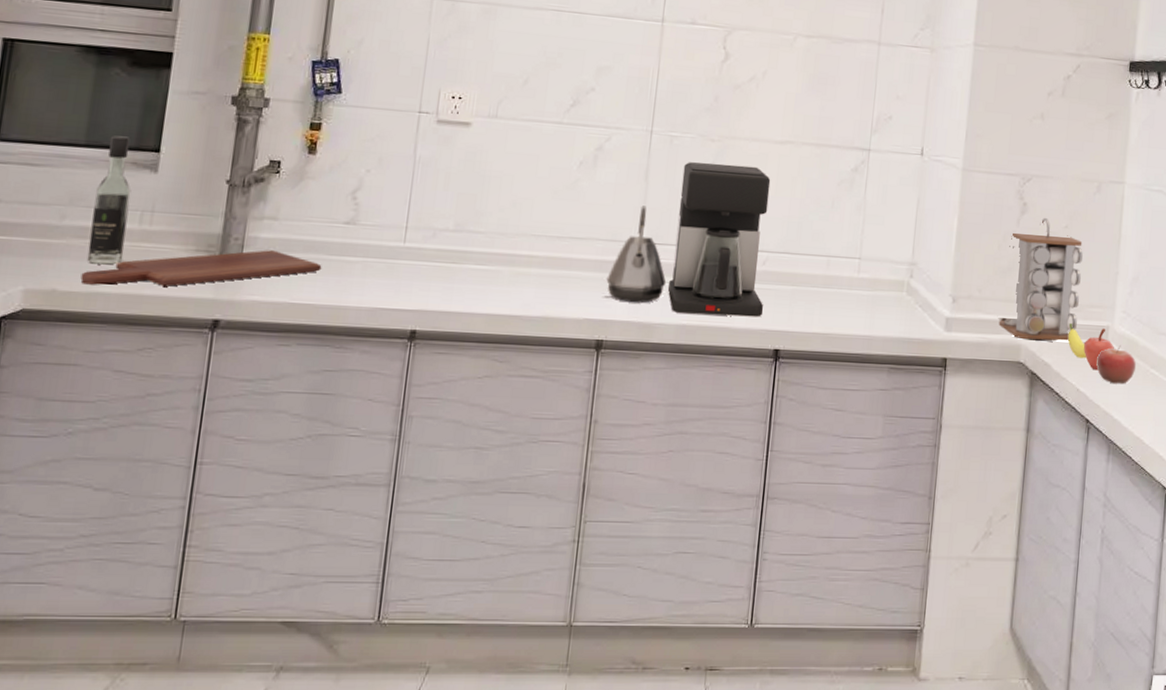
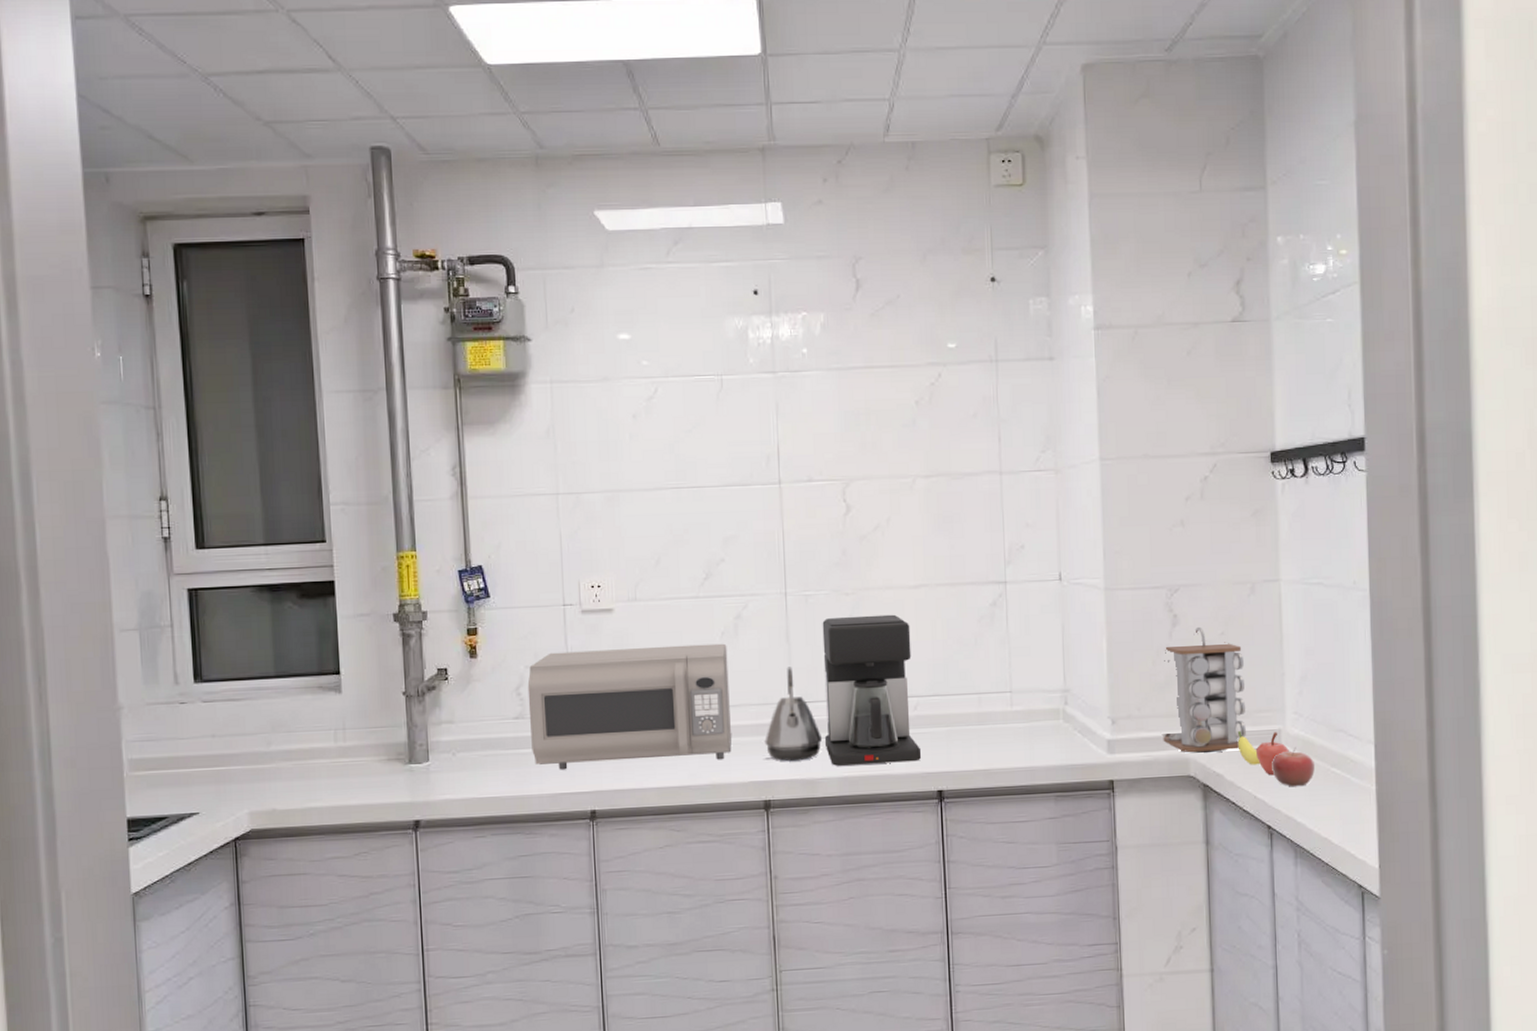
cutting board: present [80,250,322,287] -> none [294,751,501,802]
bottle: present [87,135,132,265] -> none [292,664,327,783]
microwave: none [358,159,584,293] -> present [527,643,733,770]

